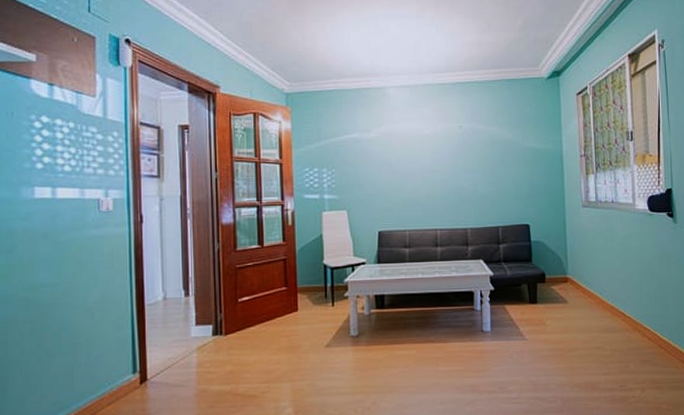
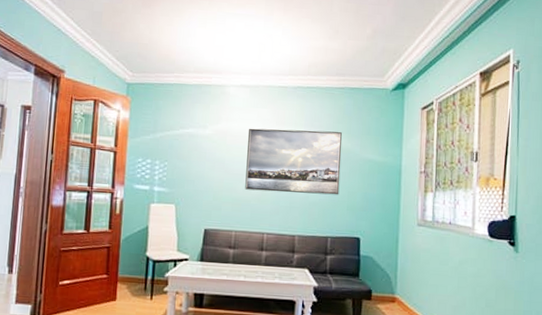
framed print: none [411,124,506,189] -> present [245,128,342,195]

